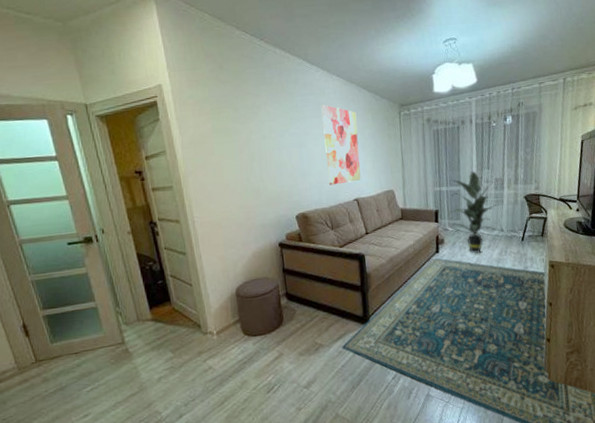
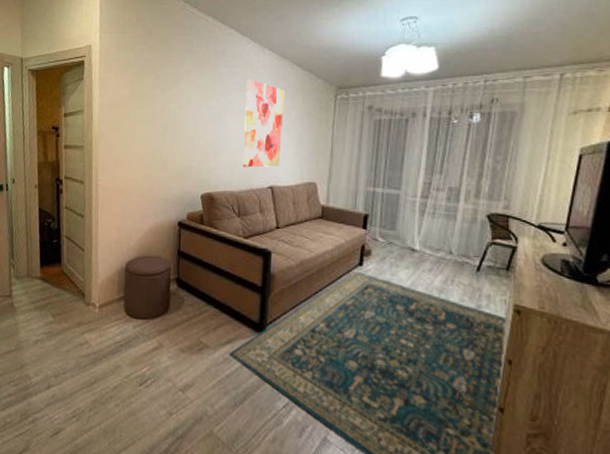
indoor plant: present [448,171,499,254] -> none [380,174,451,276]

